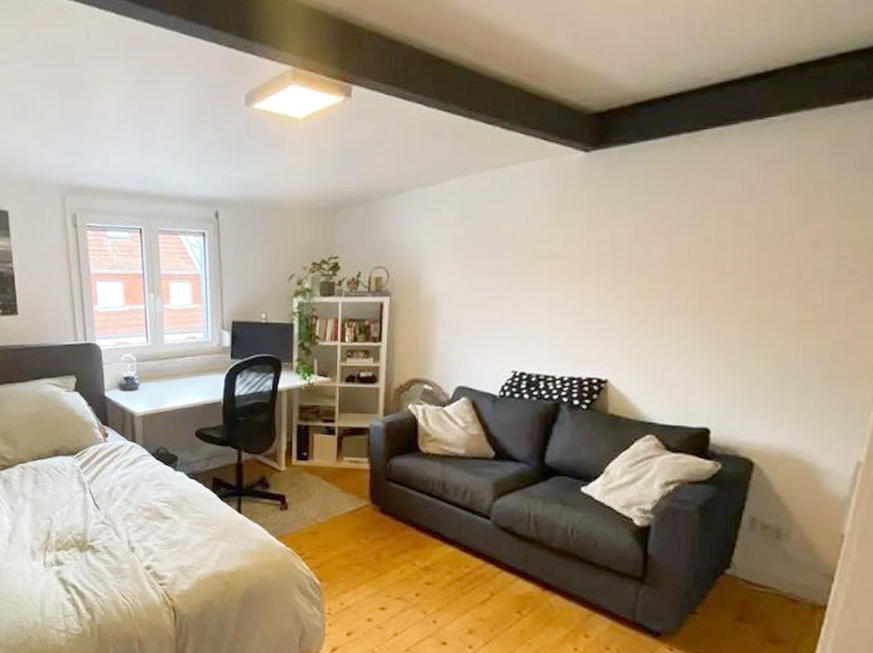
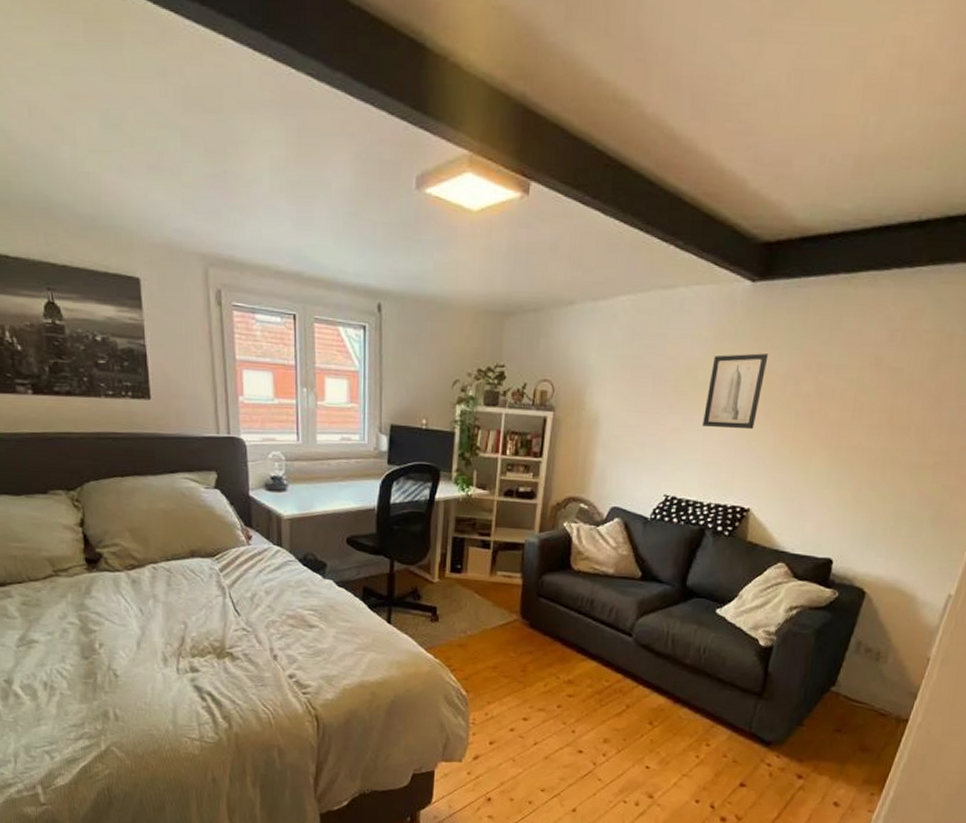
wall art: none [547,221,612,300] -> present [702,353,769,430]

